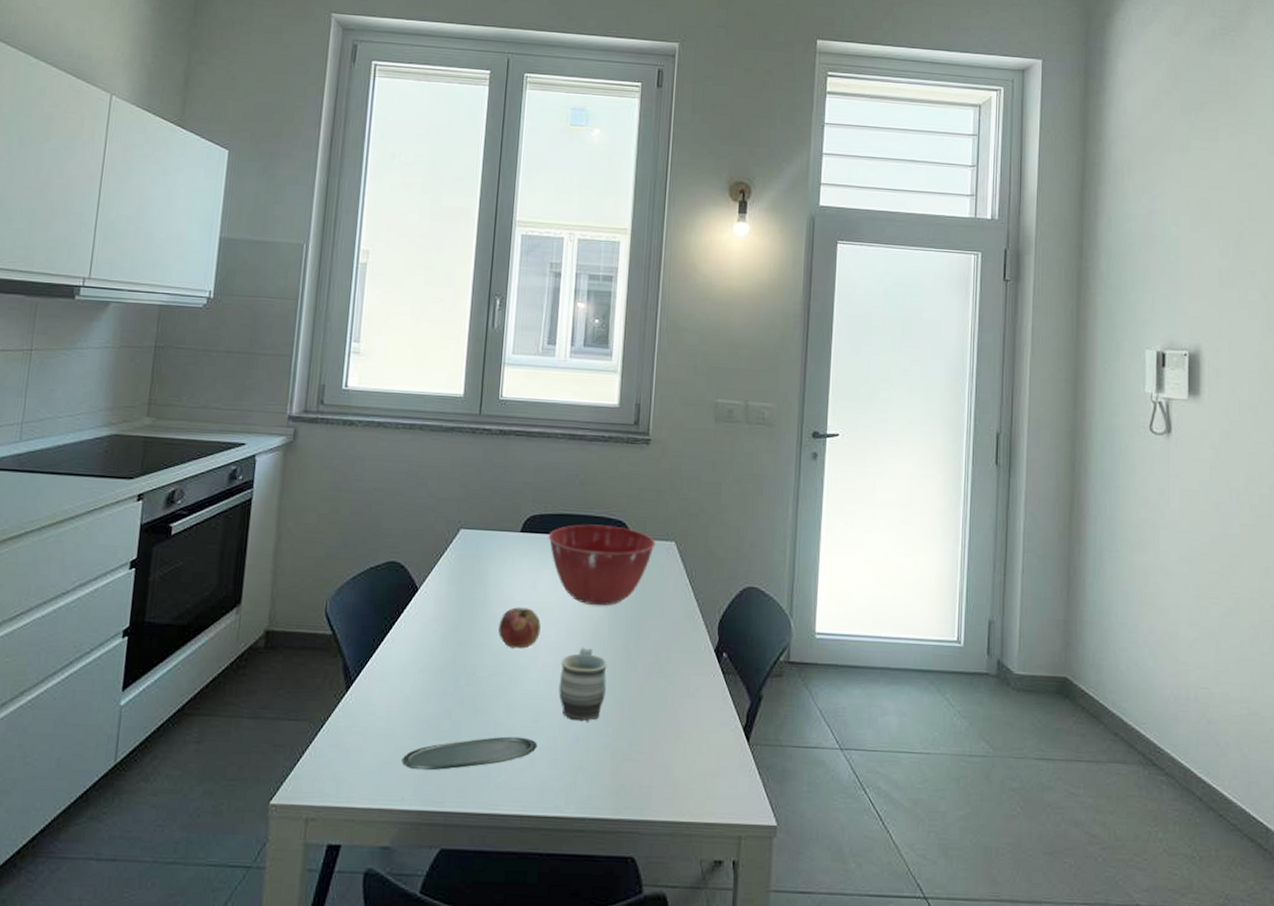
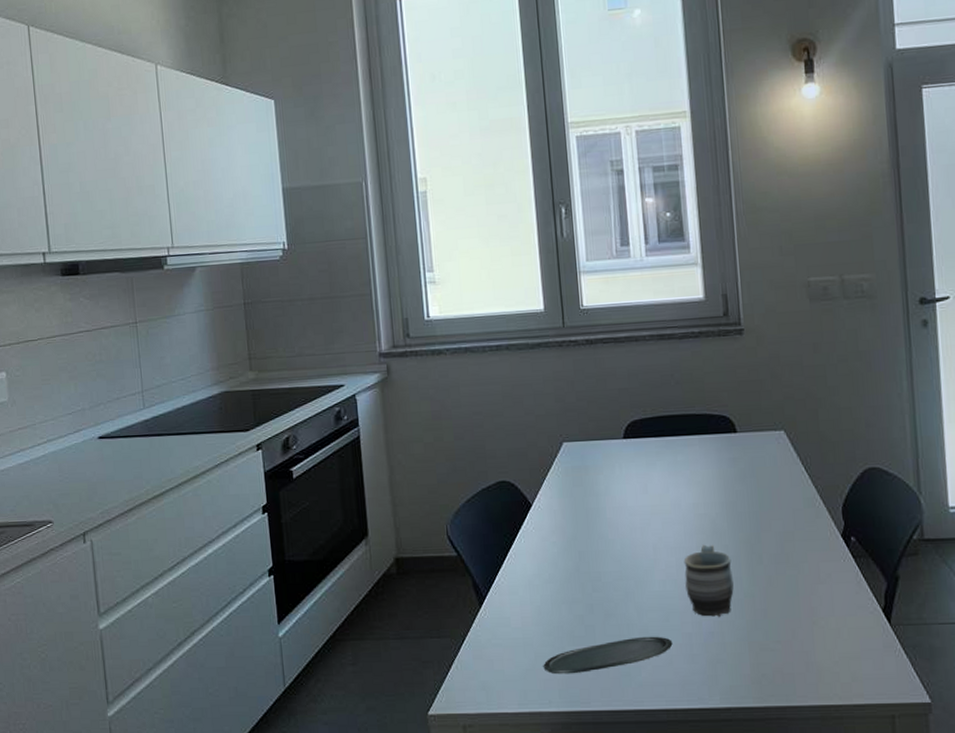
fruit: present [498,607,541,649] -> none [616,512,659,553]
mixing bowl: present [548,524,656,606] -> none [652,421,764,503]

